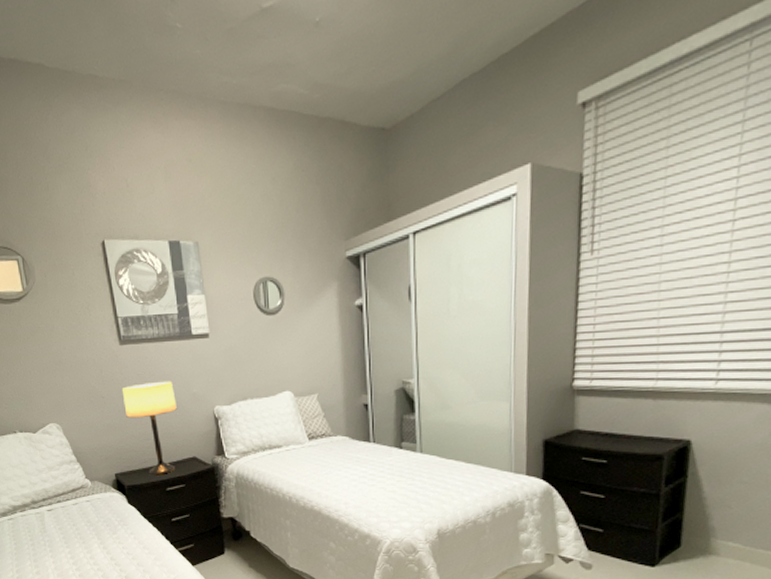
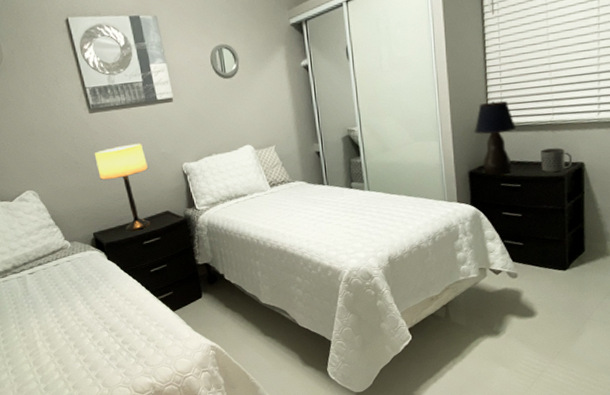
table lamp: none [554,359,609,448] -> present [474,100,517,176]
mug: none [635,420,677,448] -> present [541,147,573,172]

